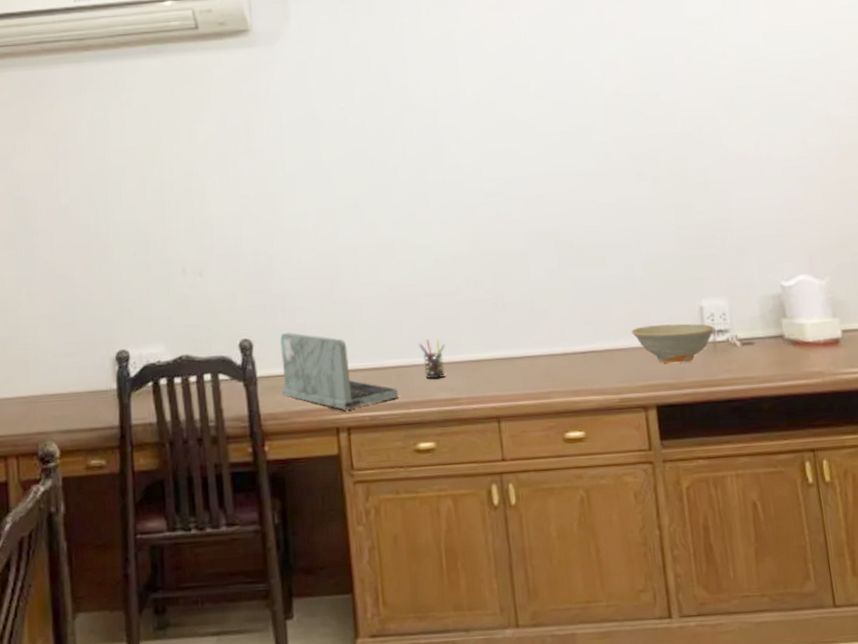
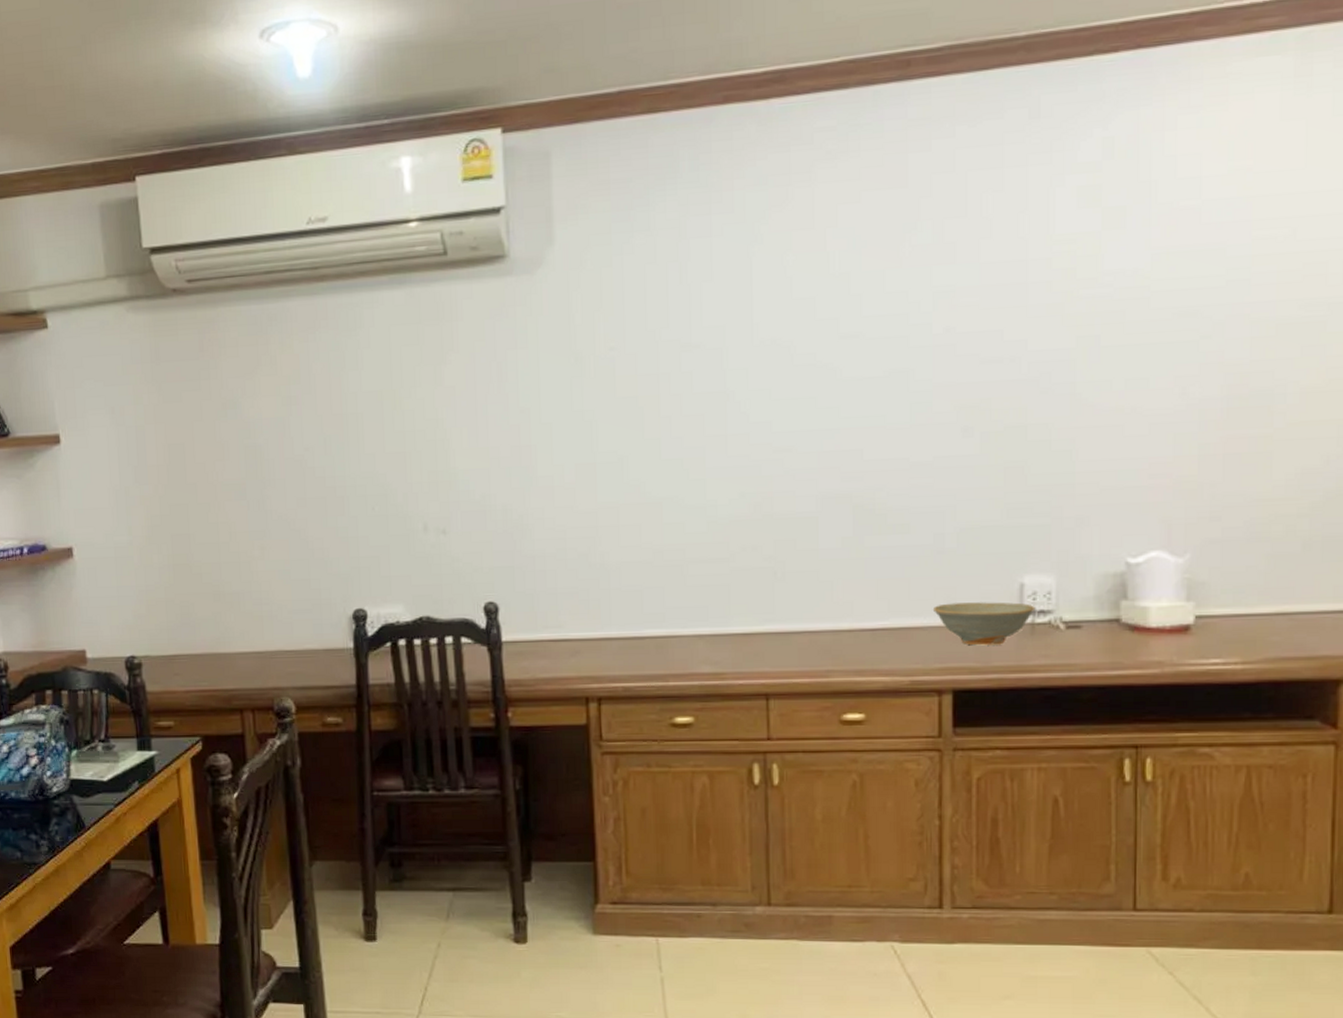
laptop: present [279,332,399,412] -> none [528,596,657,681]
pen holder: present [419,339,445,379] -> none [683,609,713,652]

